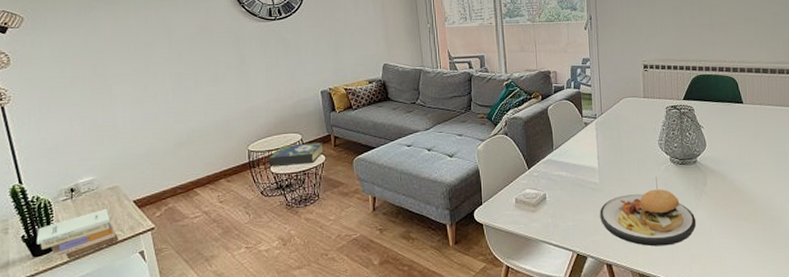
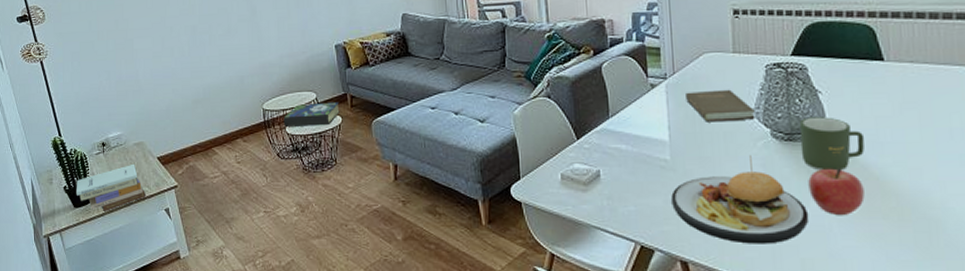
book: none [610,126,659,152] -> present [686,89,756,122]
mug: none [689,145,732,187] -> present [799,117,865,171]
fruit: none [695,184,733,220] -> present [808,168,865,216]

